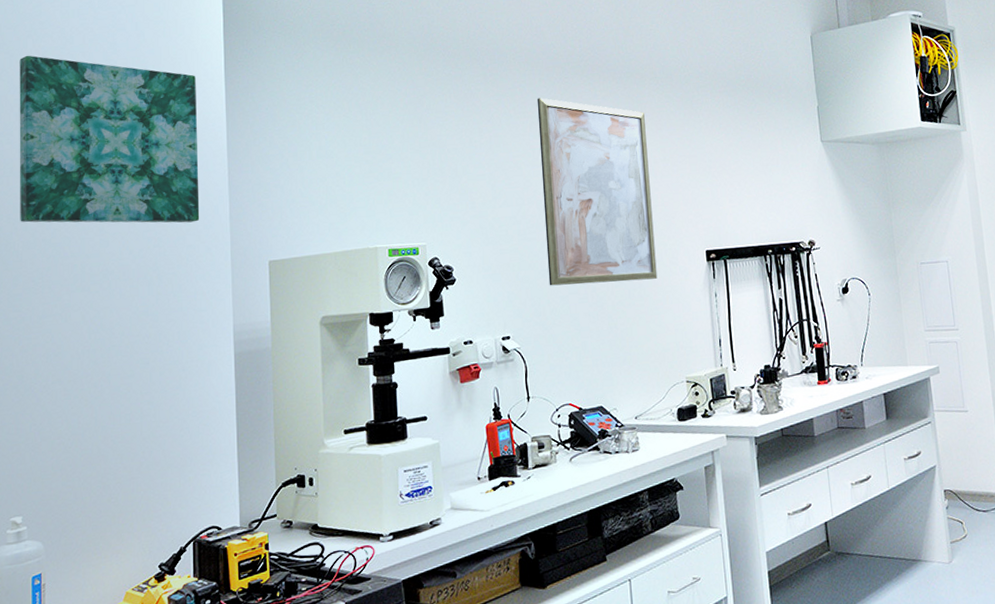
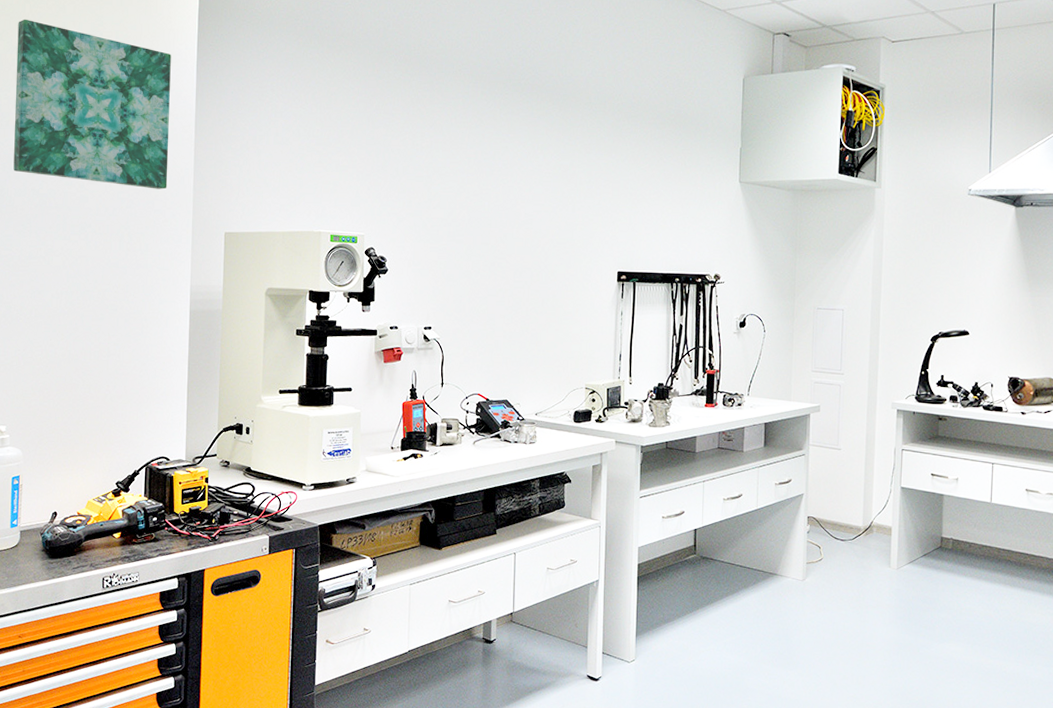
wall art: present [537,98,658,286] -> none [471,110,576,292]

